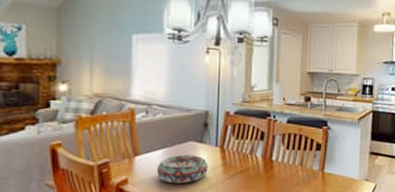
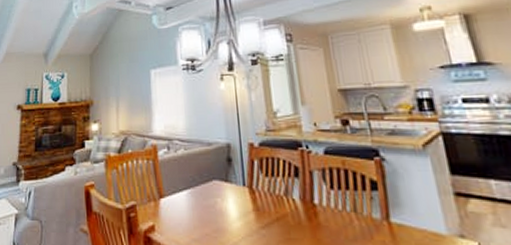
decorative bowl: present [156,155,208,184] -> none [182,197,238,233]

